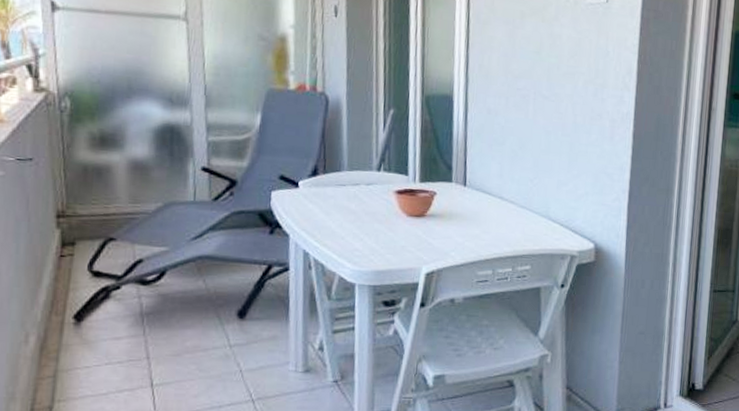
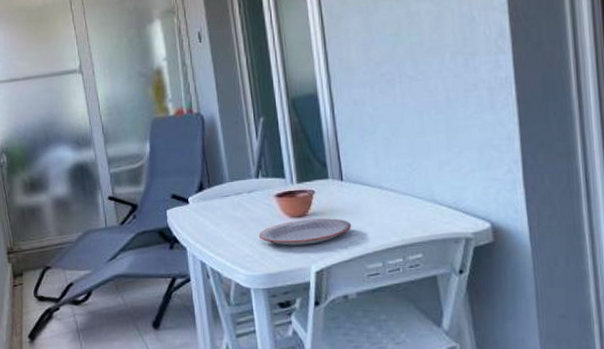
plate: none [371,219,469,246] -> present [258,218,352,246]

